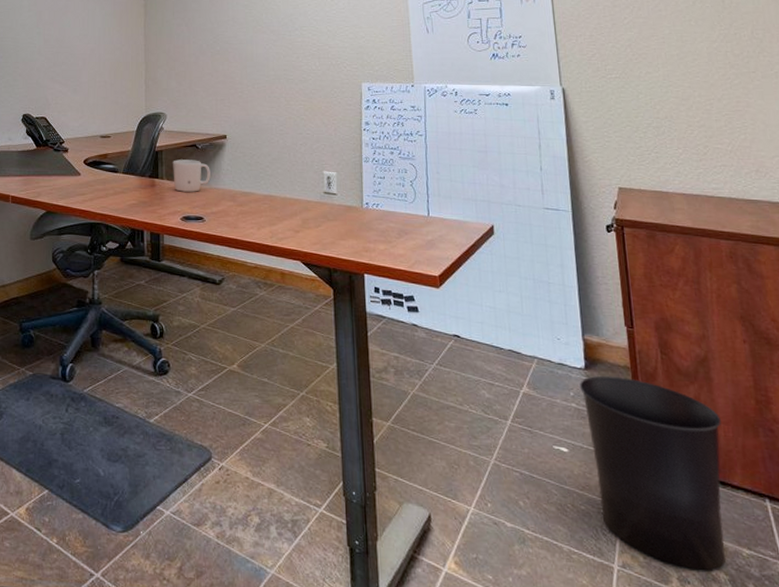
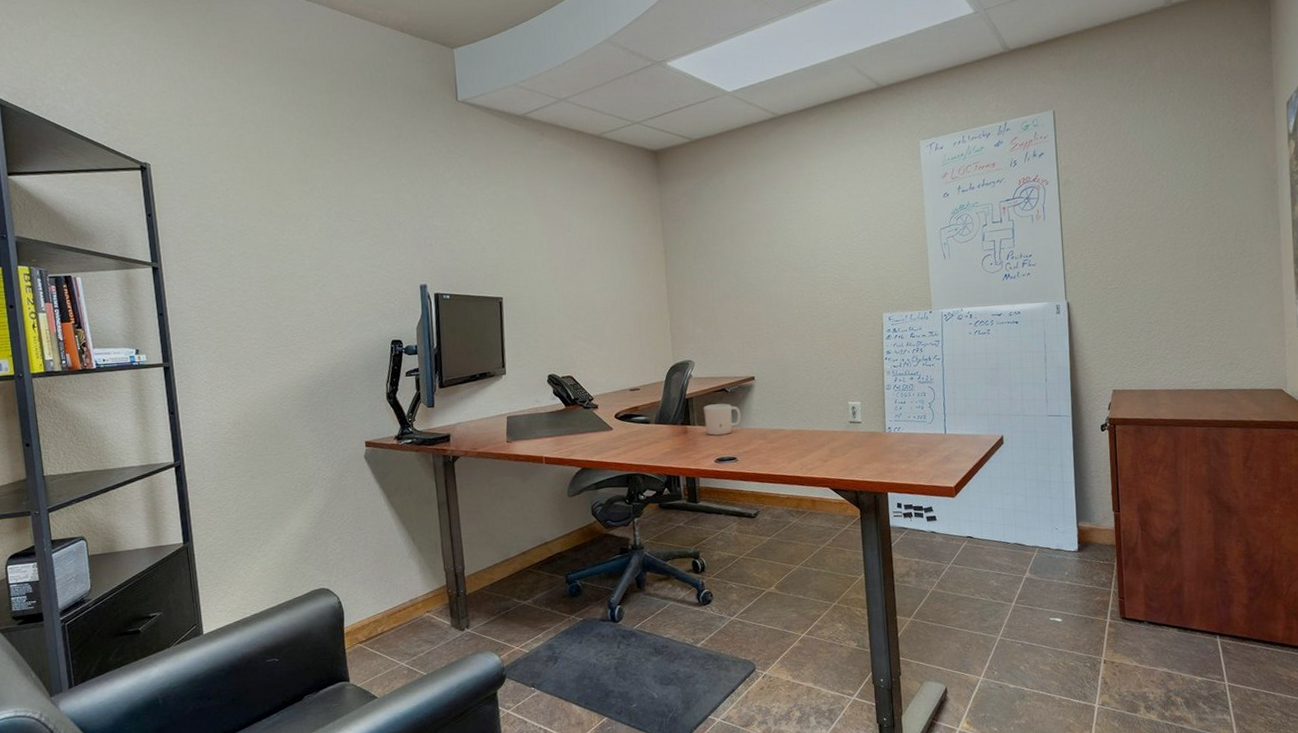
waste bin: present [580,375,726,570] -> none [1073,554,1186,699]

